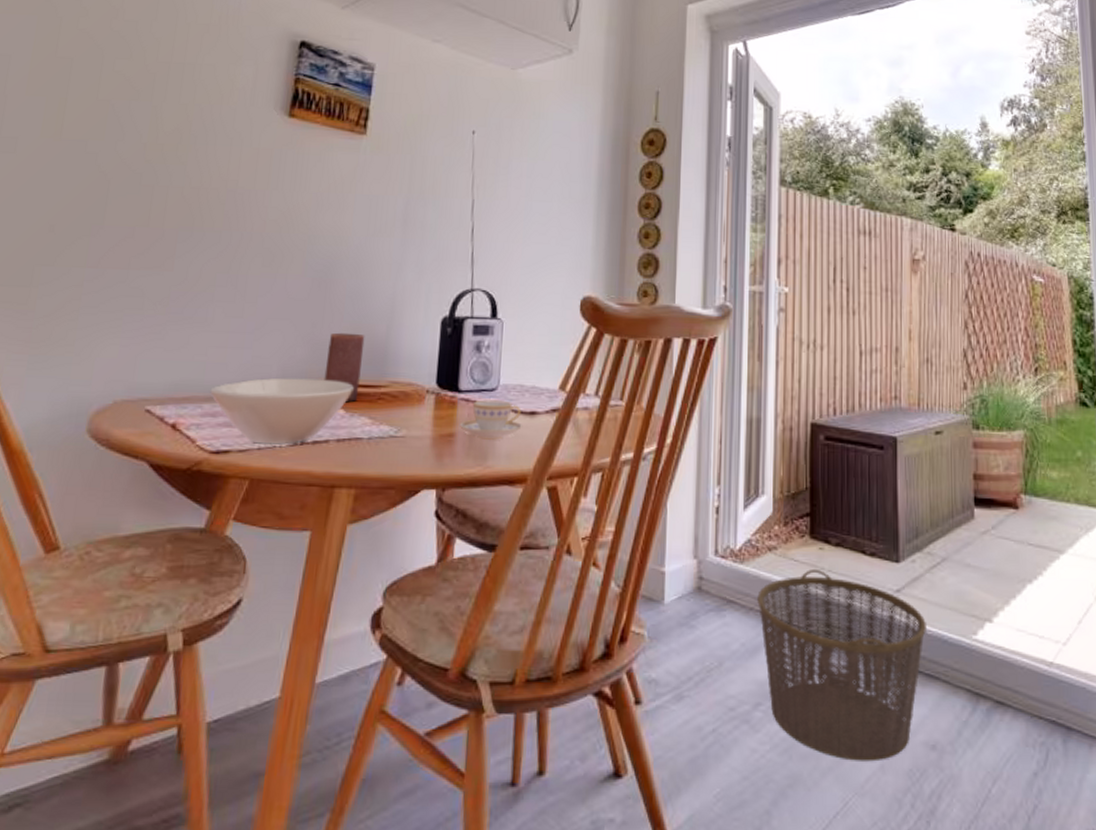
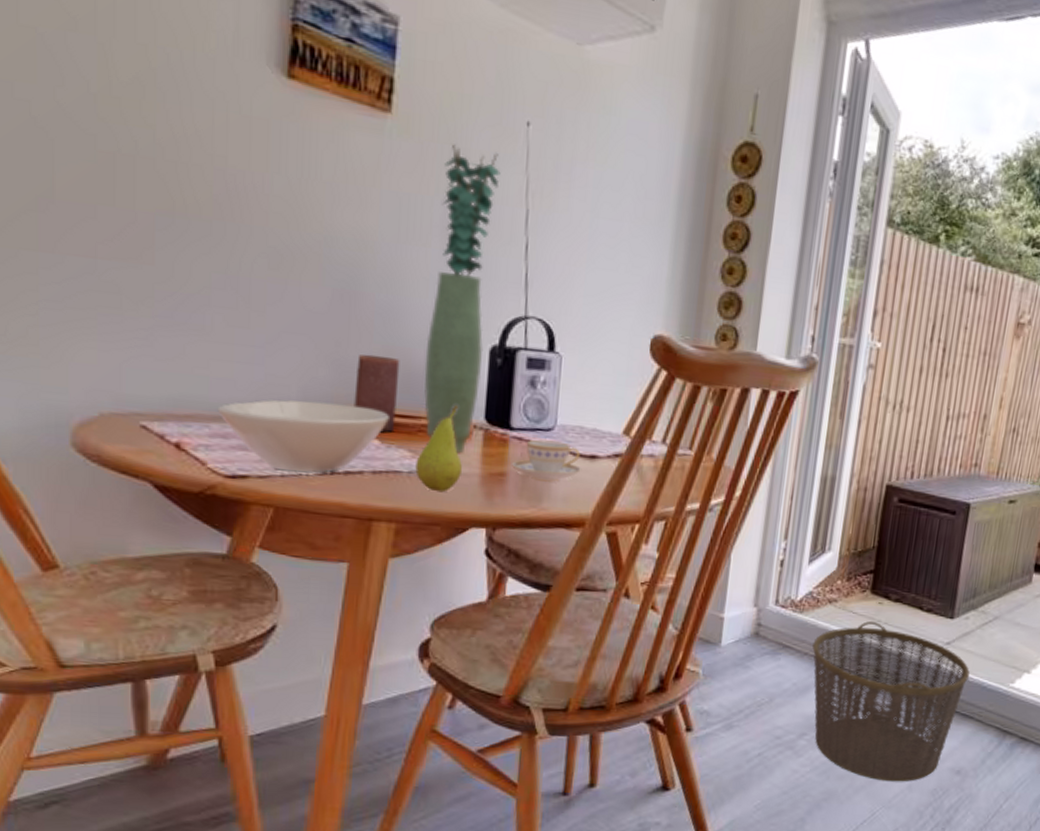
fruit: none [374,373,416,456] -> present [415,405,463,493]
vase: none [384,154,451,418] -> present [424,144,501,454]

